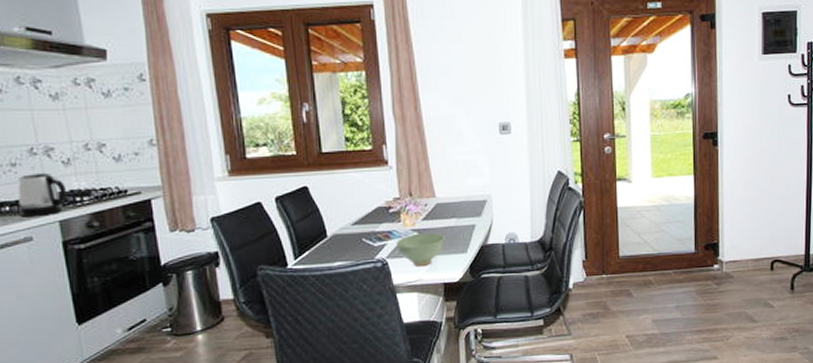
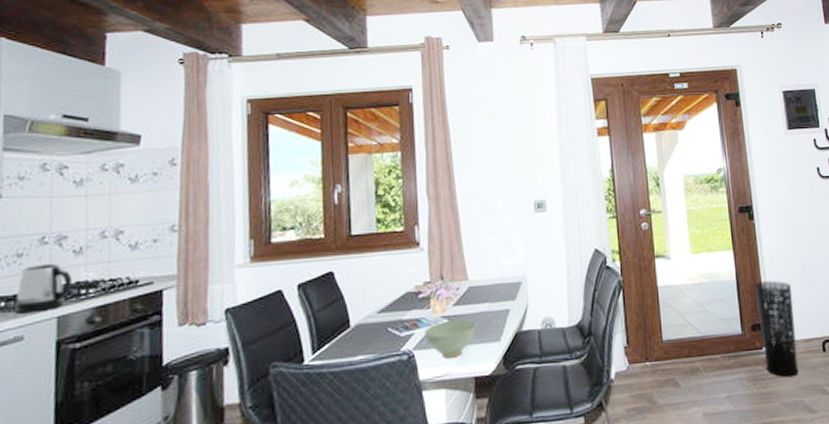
umbrella stand: none [711,205,748,292] -> present [754,281,799,378]

